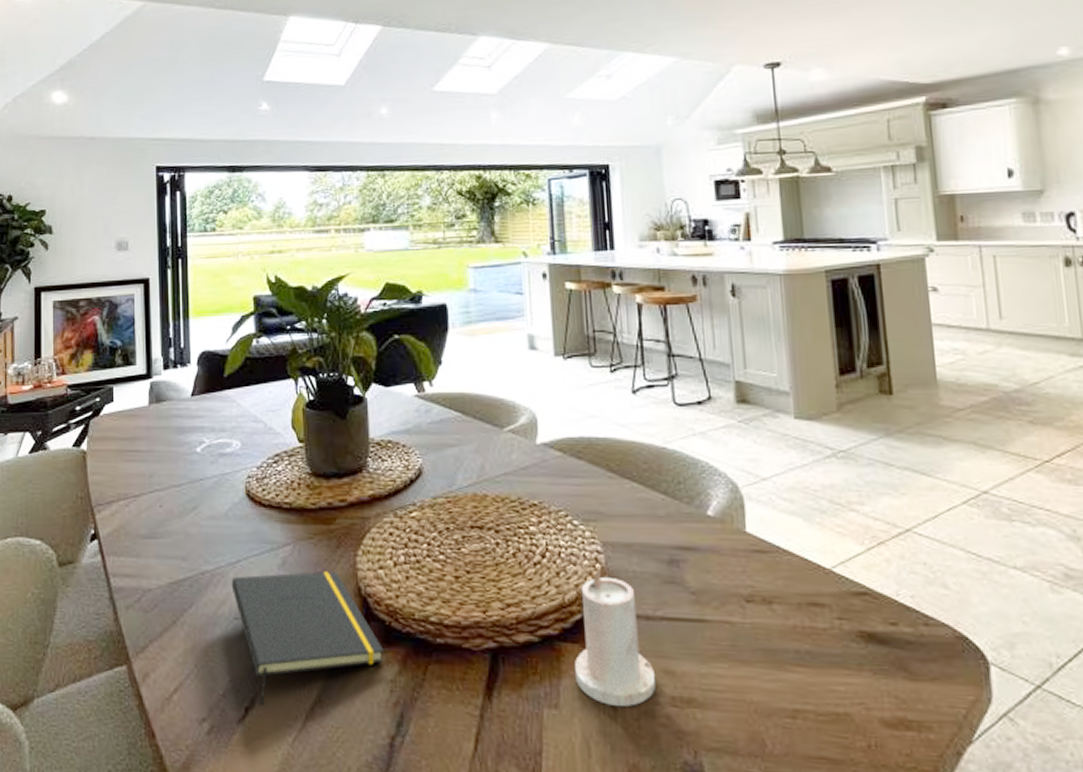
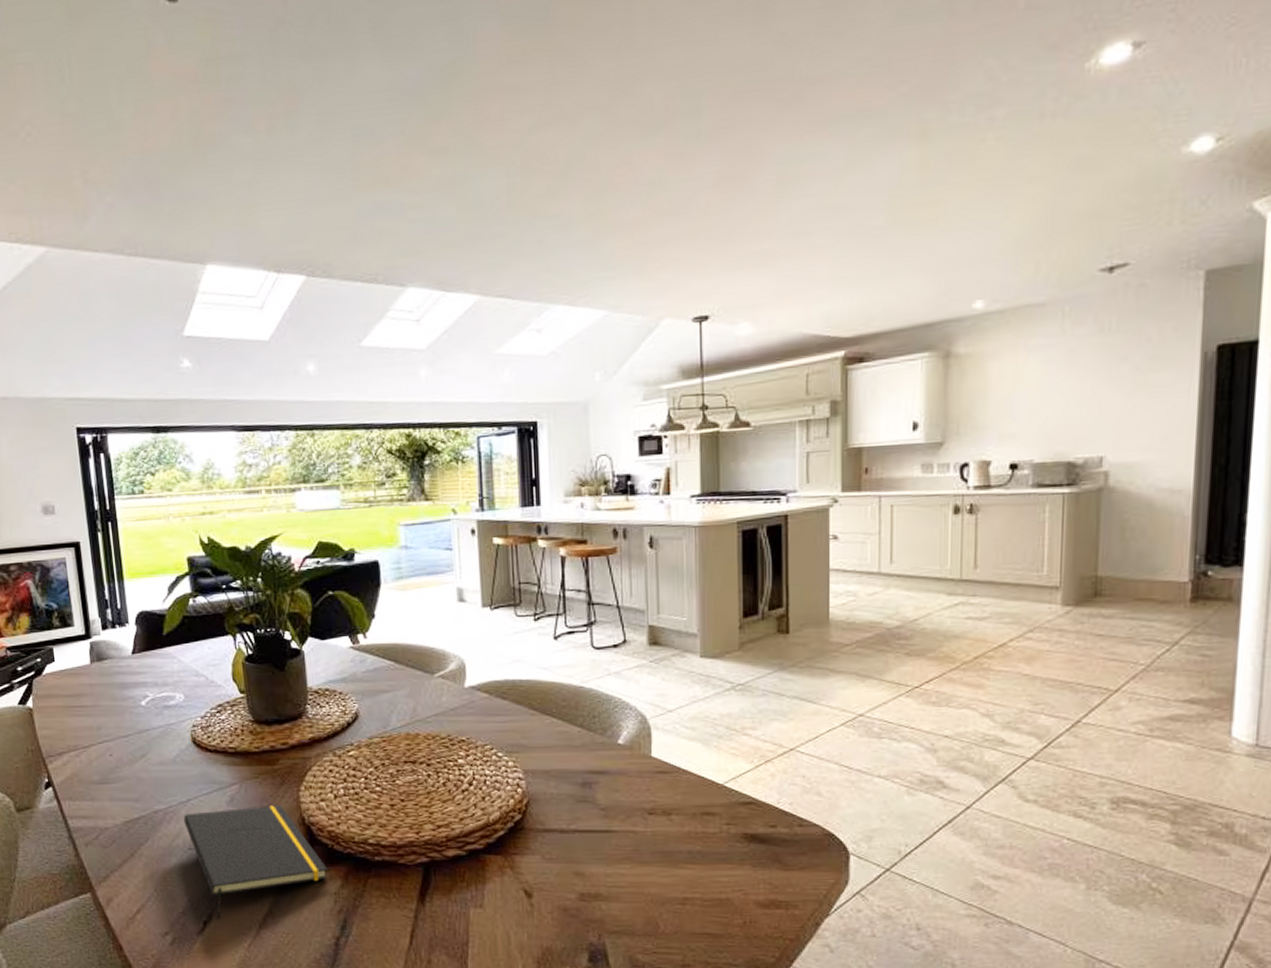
candle: present [575,571,657,707] -> none [498,795,568,904]

